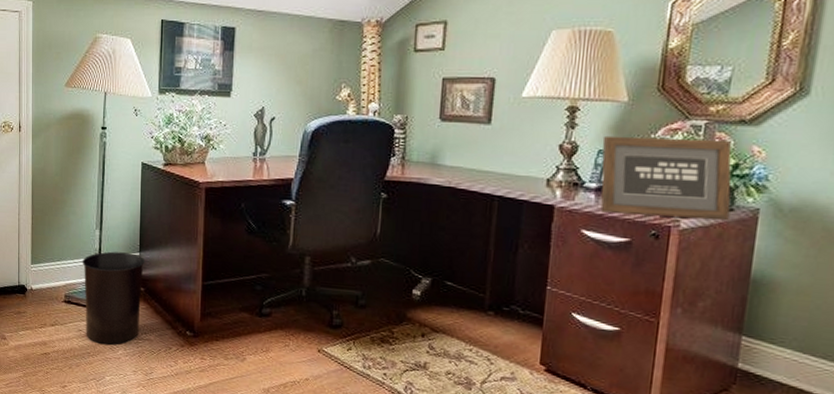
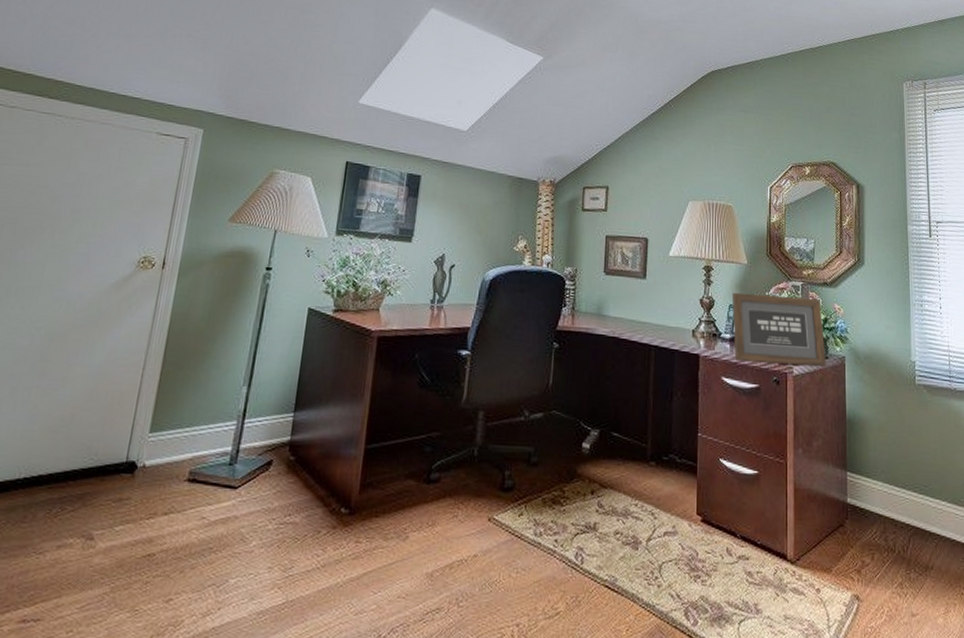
waste bin: present [82,251,145,345] -> none [210,412,300,534]

